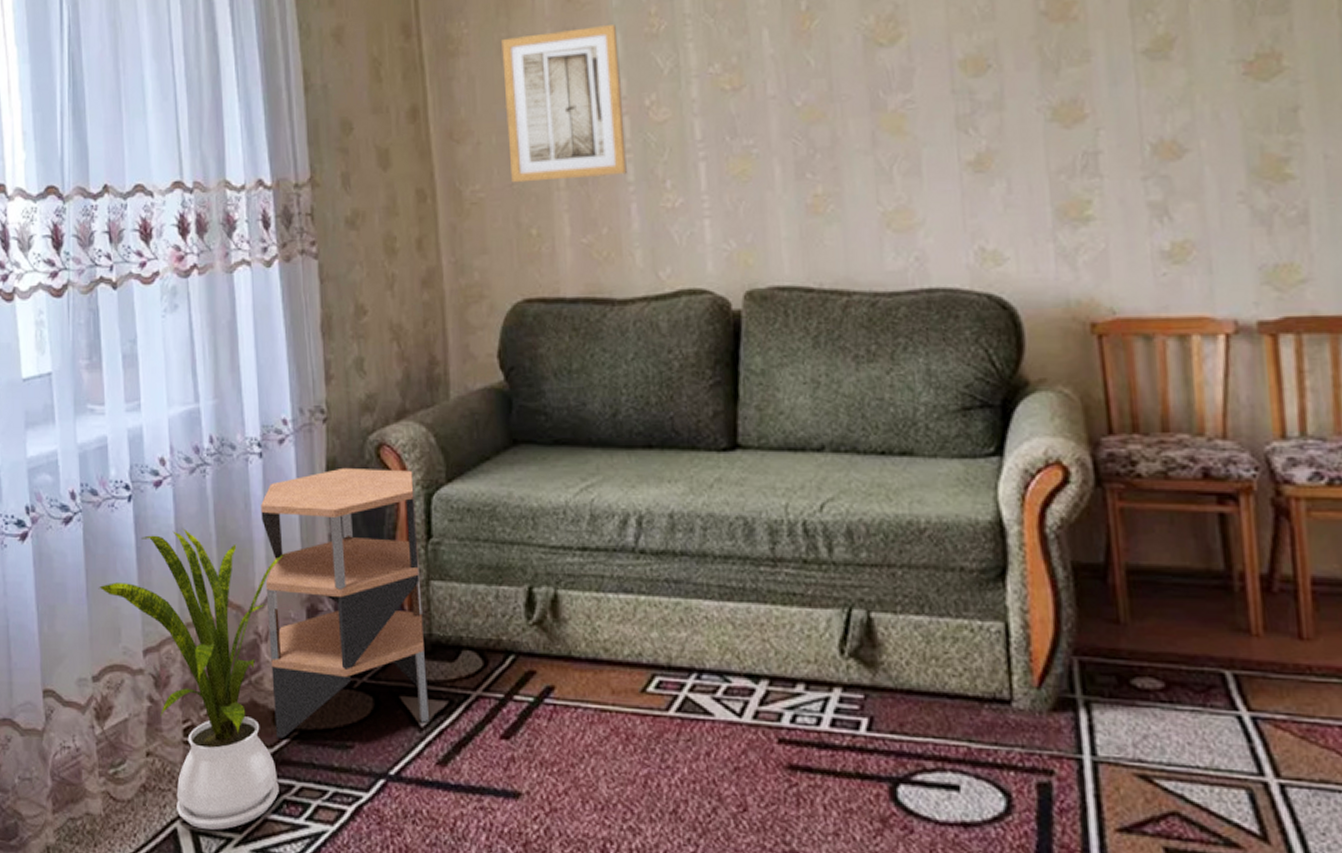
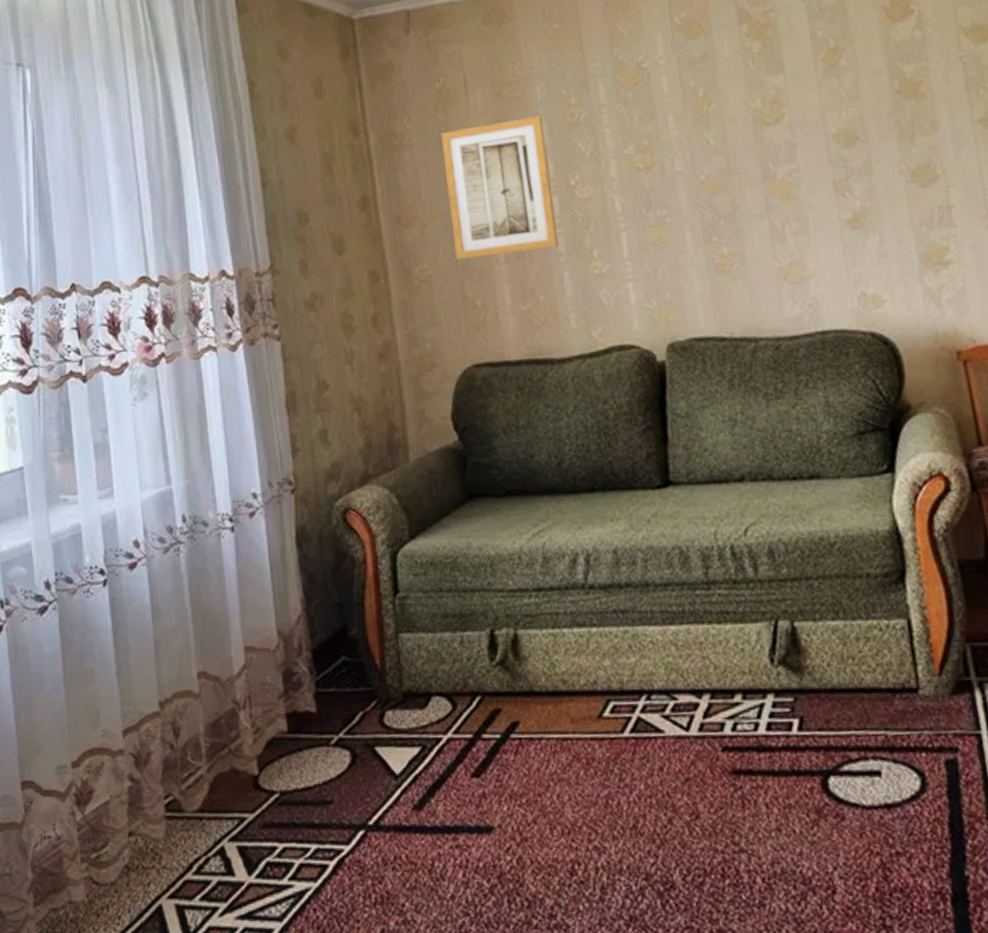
house plant: present [98,528,286,831] -> none [75,607,262,903]
side table: present [261,467,429,738] -> none [234,531,404,802]

